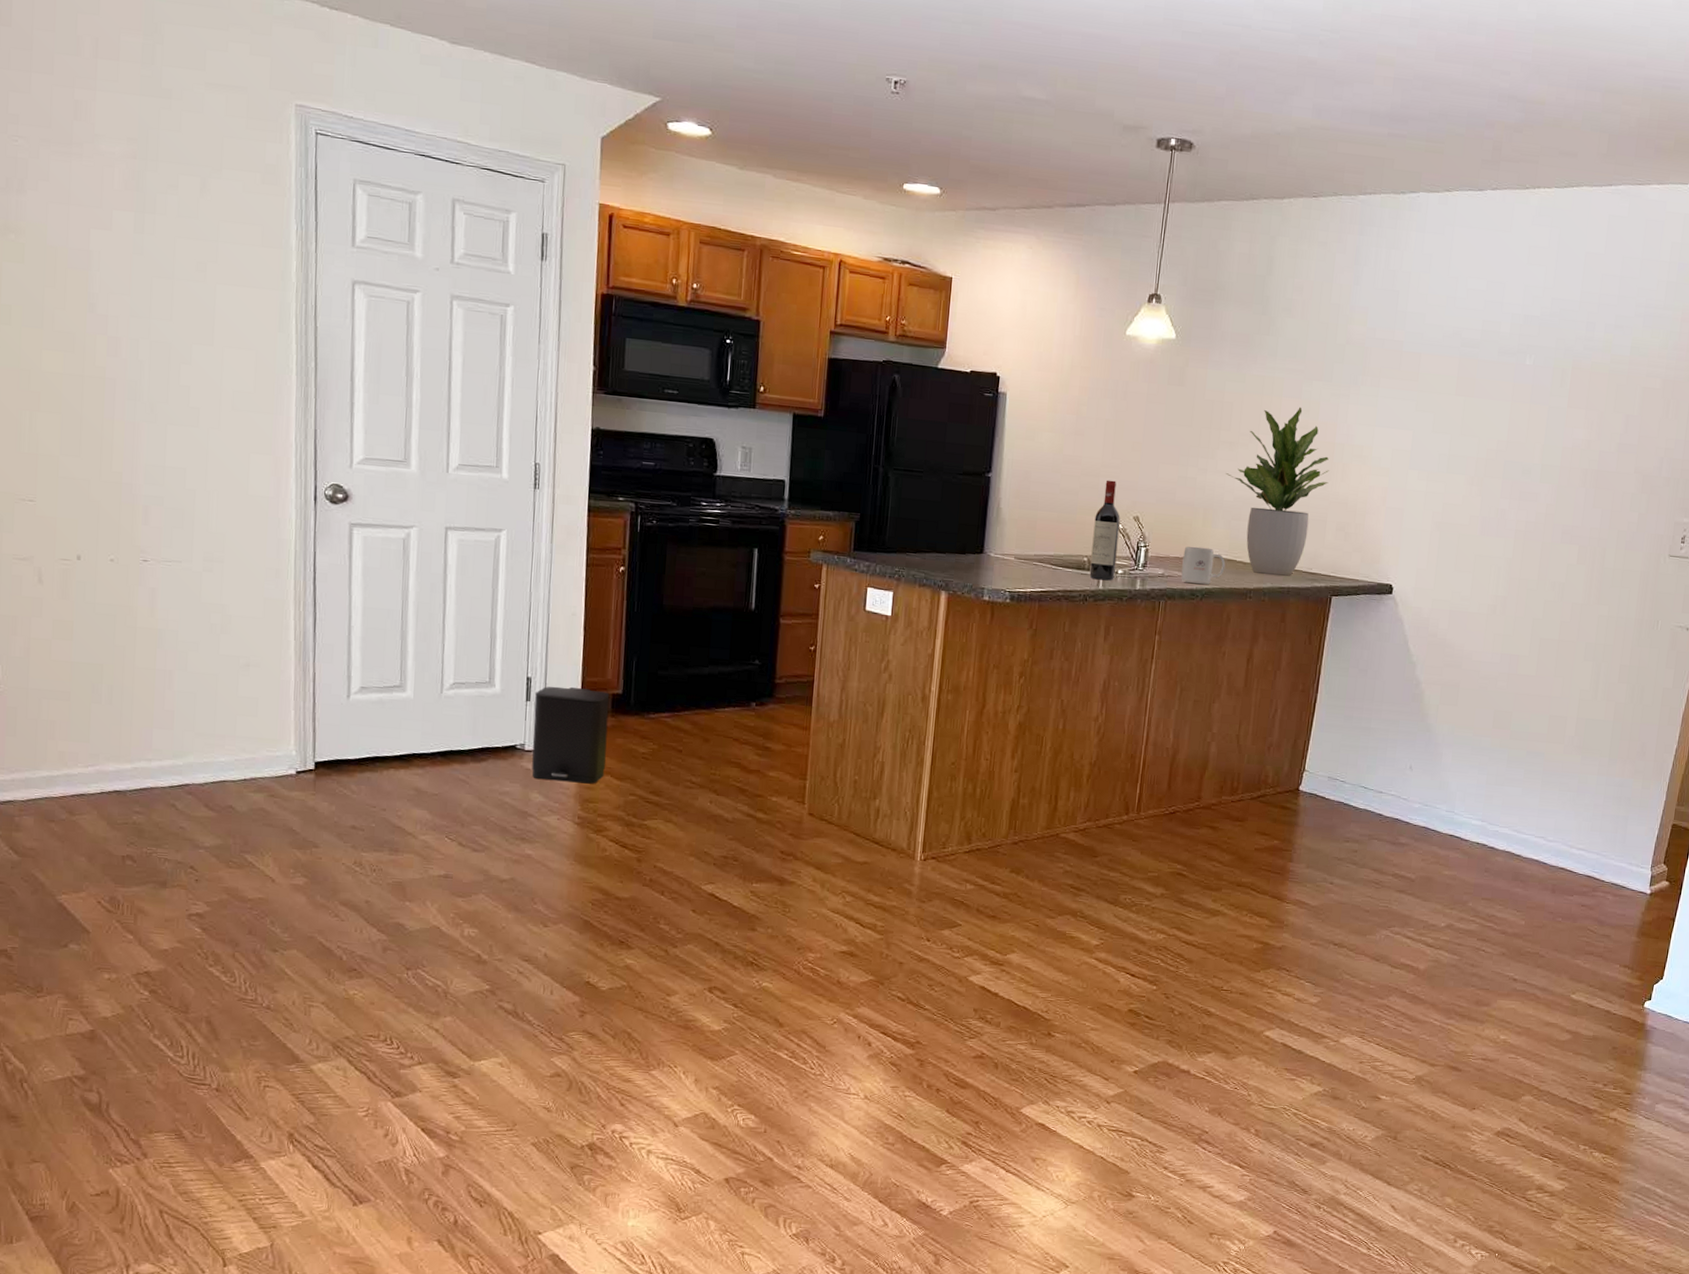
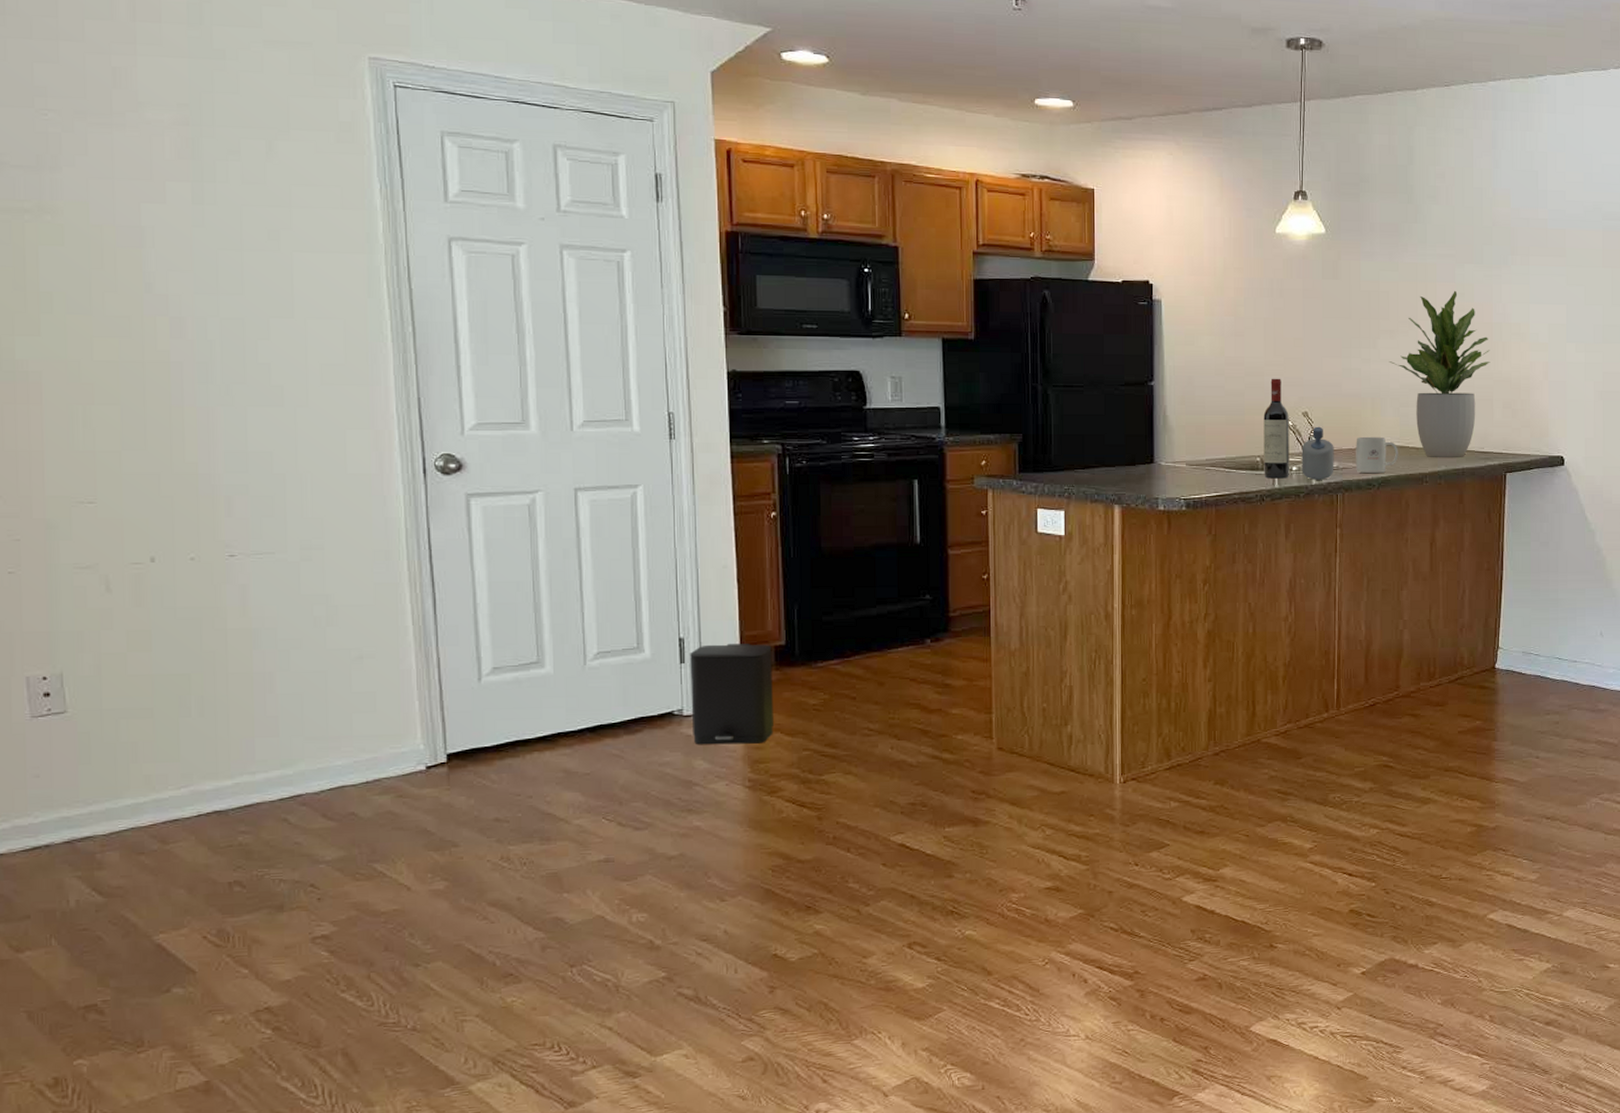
soap dispenser: none [1127,532,1162,586] -> present [1301,426,1334,480]

